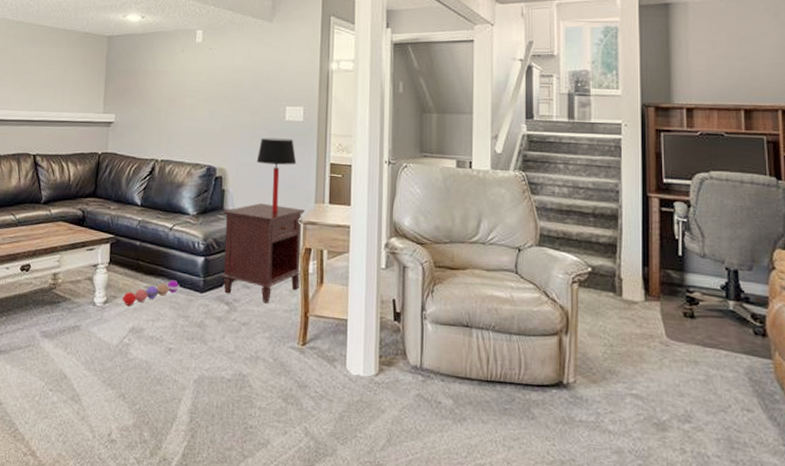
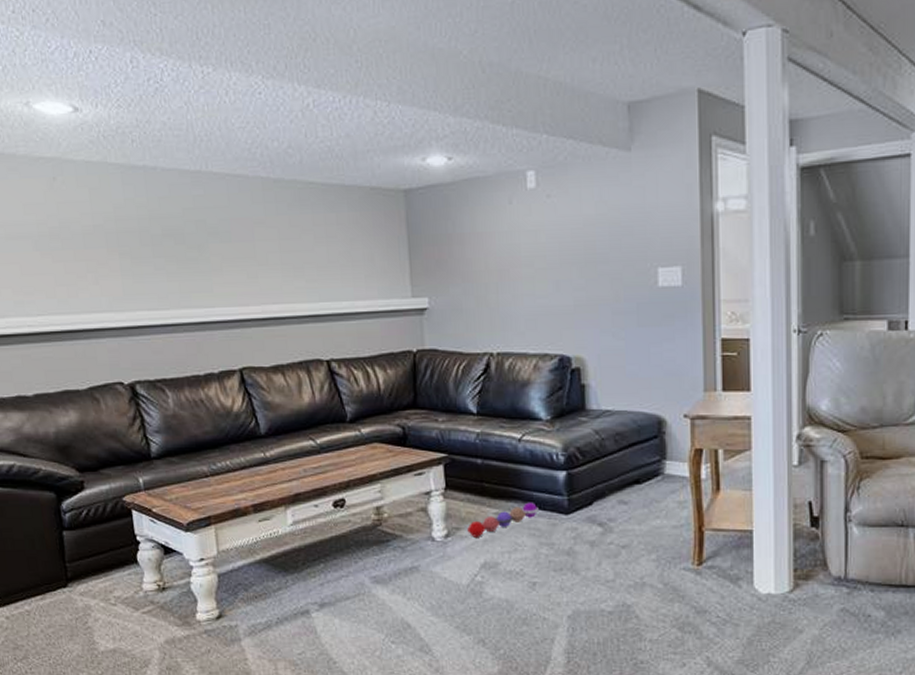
nightstand: present [222,203,305,303] -> none [586,398,691,520]
table lamp: present [256,137,297,213] -> none [623,311,677,408]

